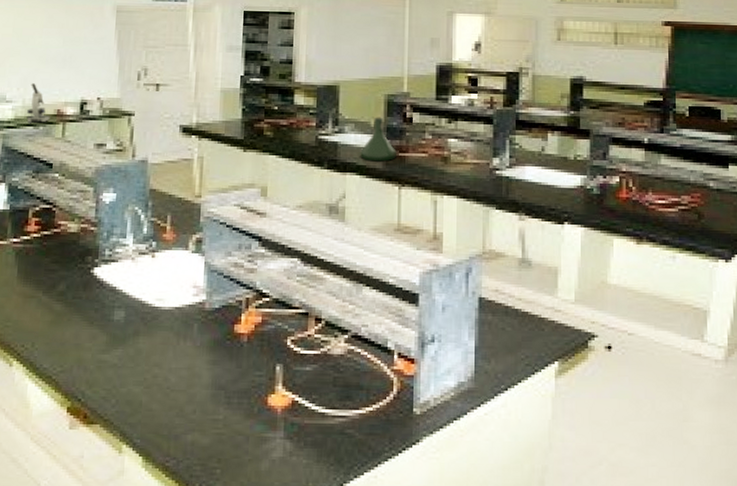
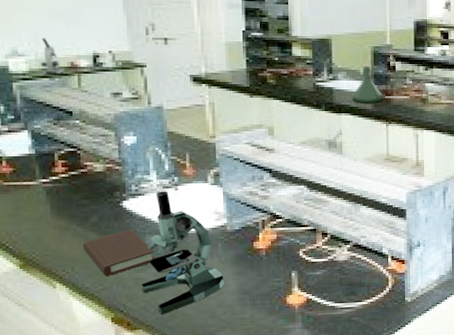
book: none [45,301,123,357] -> present [82,229,155,277]
microscope: none [103,257,198,408] -> present [141,191,225,315]

